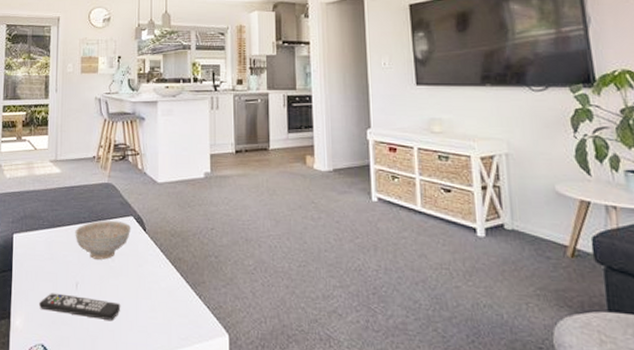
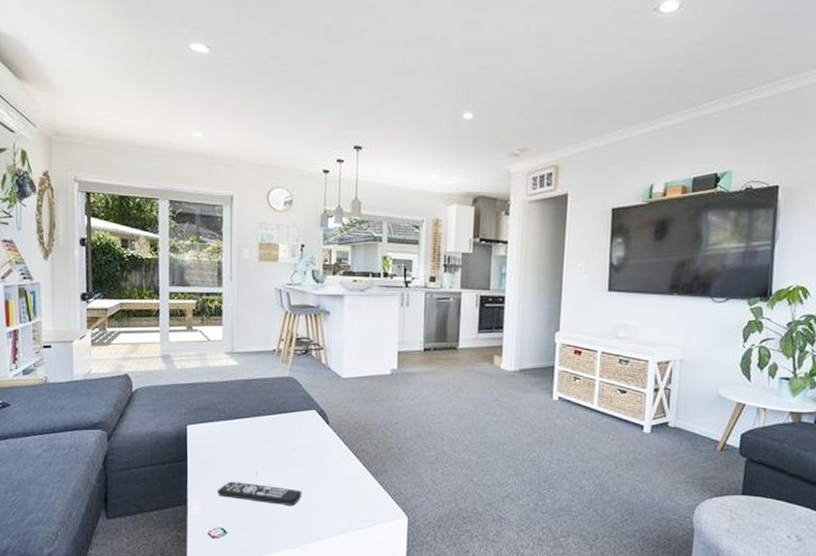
decorative bowl: present [75,221,132,260] -> none [254,413,314,451]

